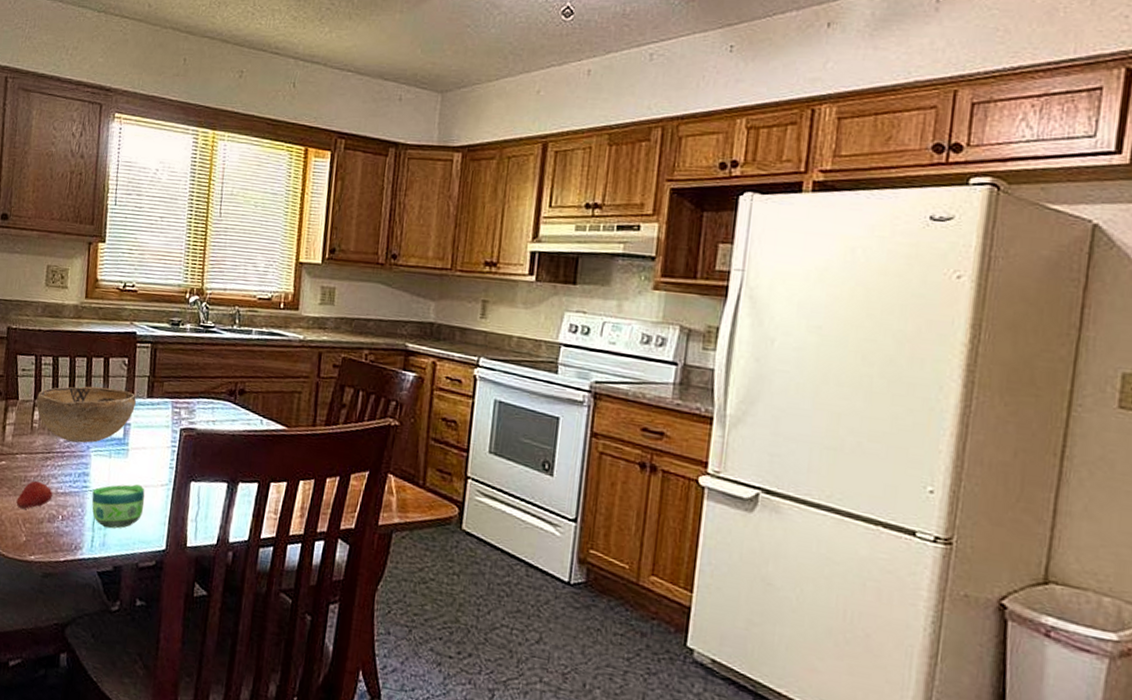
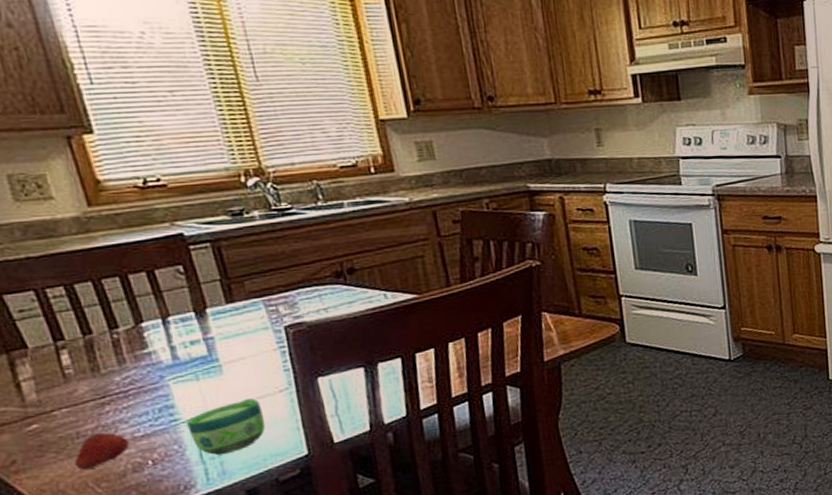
decorative bowl: present [36,386,136,443] -> none [57,302,214,378]

